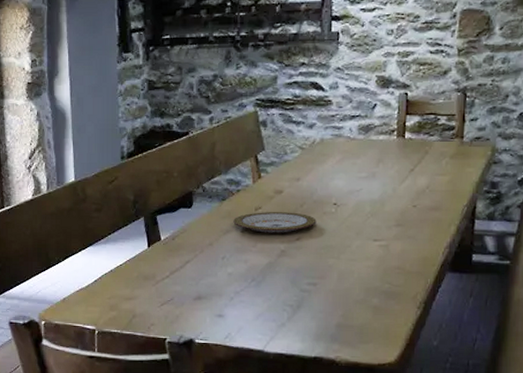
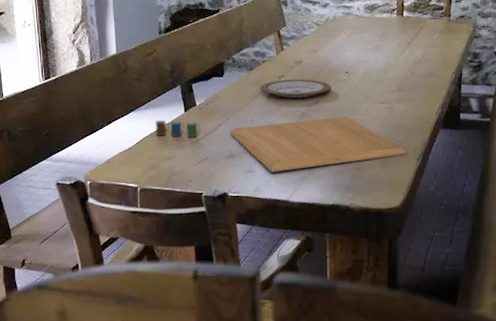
cup: none [115,255,165,276] -> present [155,119,200,138]
chopping board: none [197,255,406,318] -> present [229,116,407,172]

